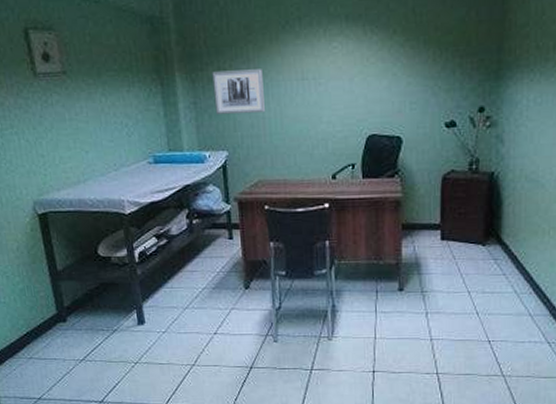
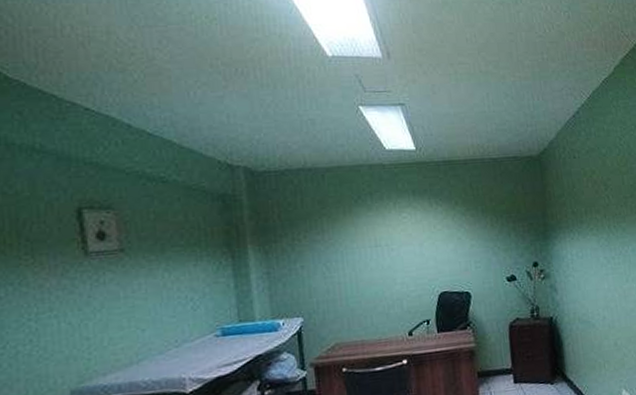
wall art: present [212,69,266,115] -> none [286,238,341,284]

